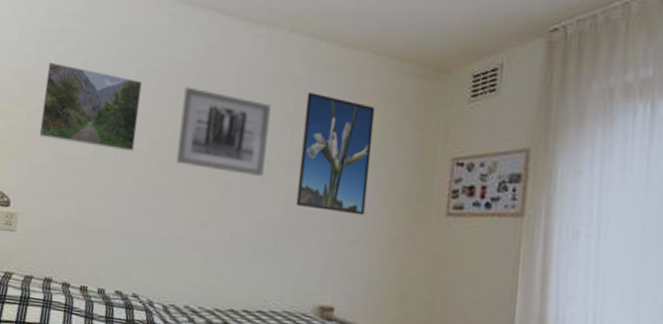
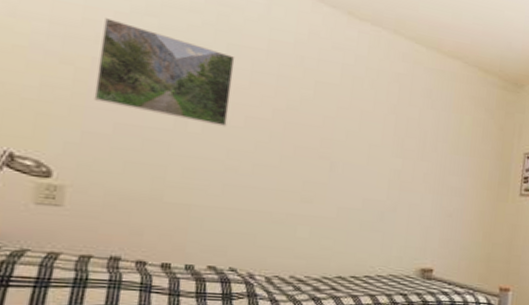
wall art: present [176,87,271,176] -> none [277,69,376,159]
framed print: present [296,93,376,216] -> none [399,89,467,195]

